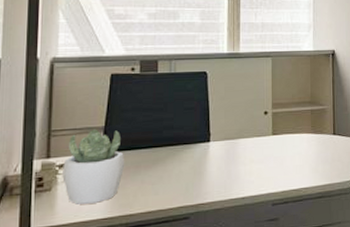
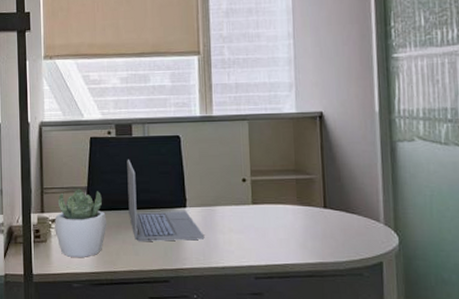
laptop: none [150,97,227,181] -> present [127,160,205,242]

